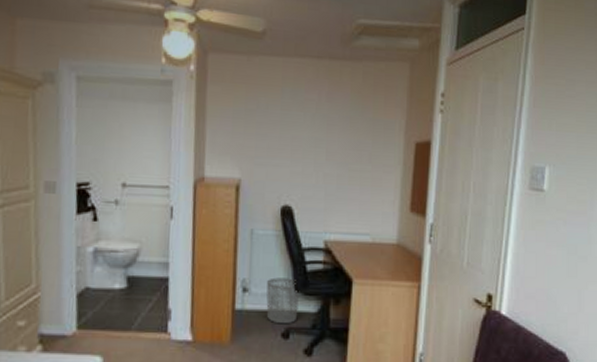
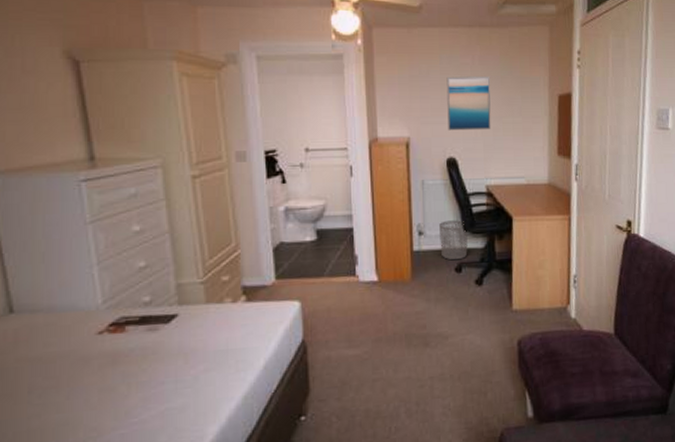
wall art: none [285,113,338,177] -> present [446,76,491,131]

